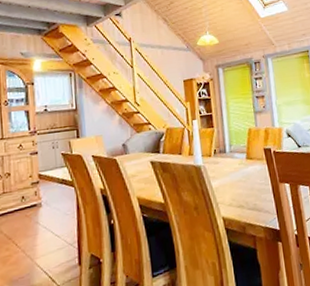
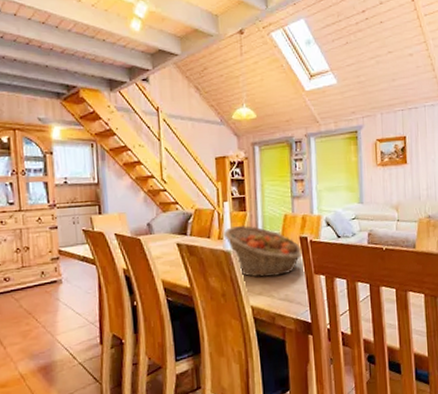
fruit basket: none [193,140,267,190] -> present [223,225,302,278]

